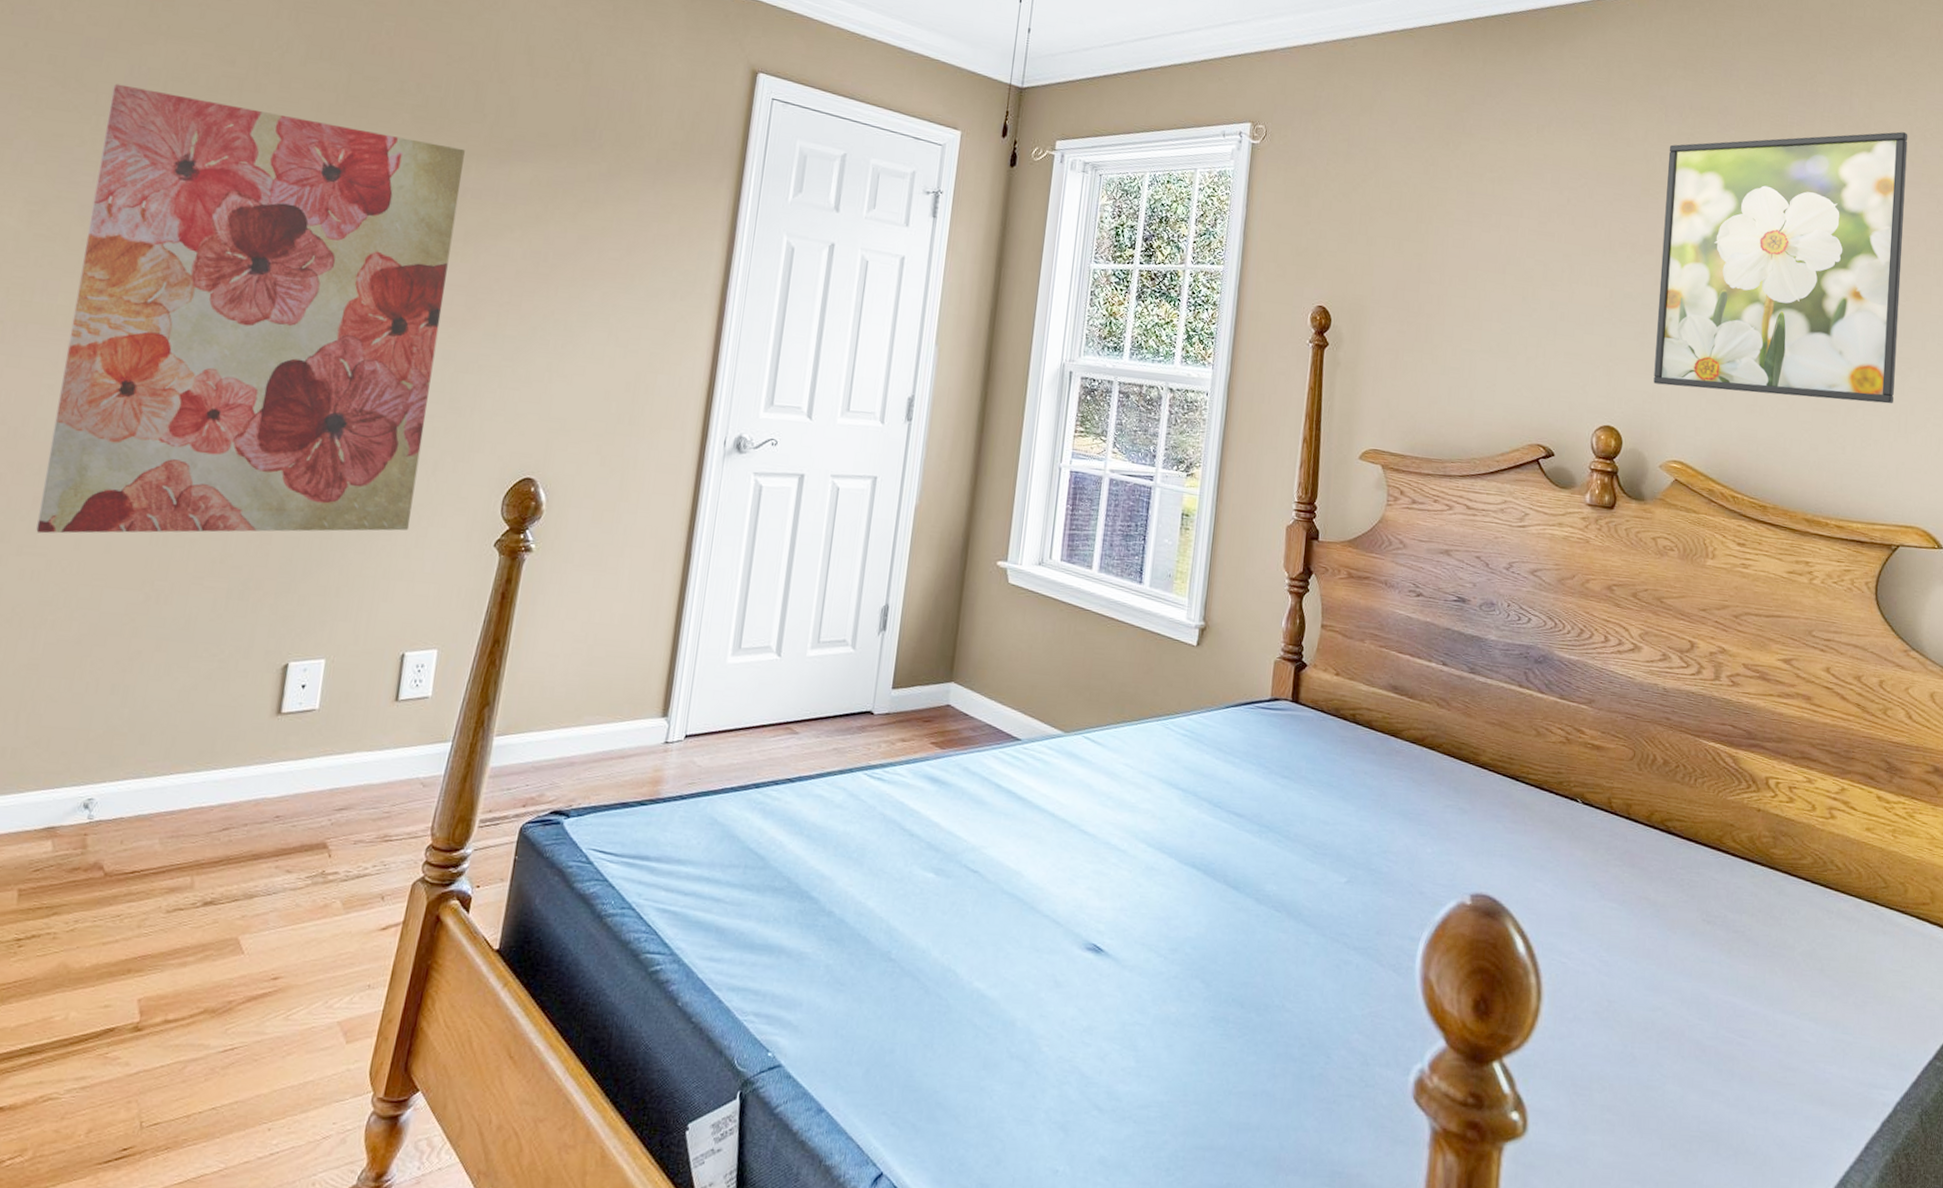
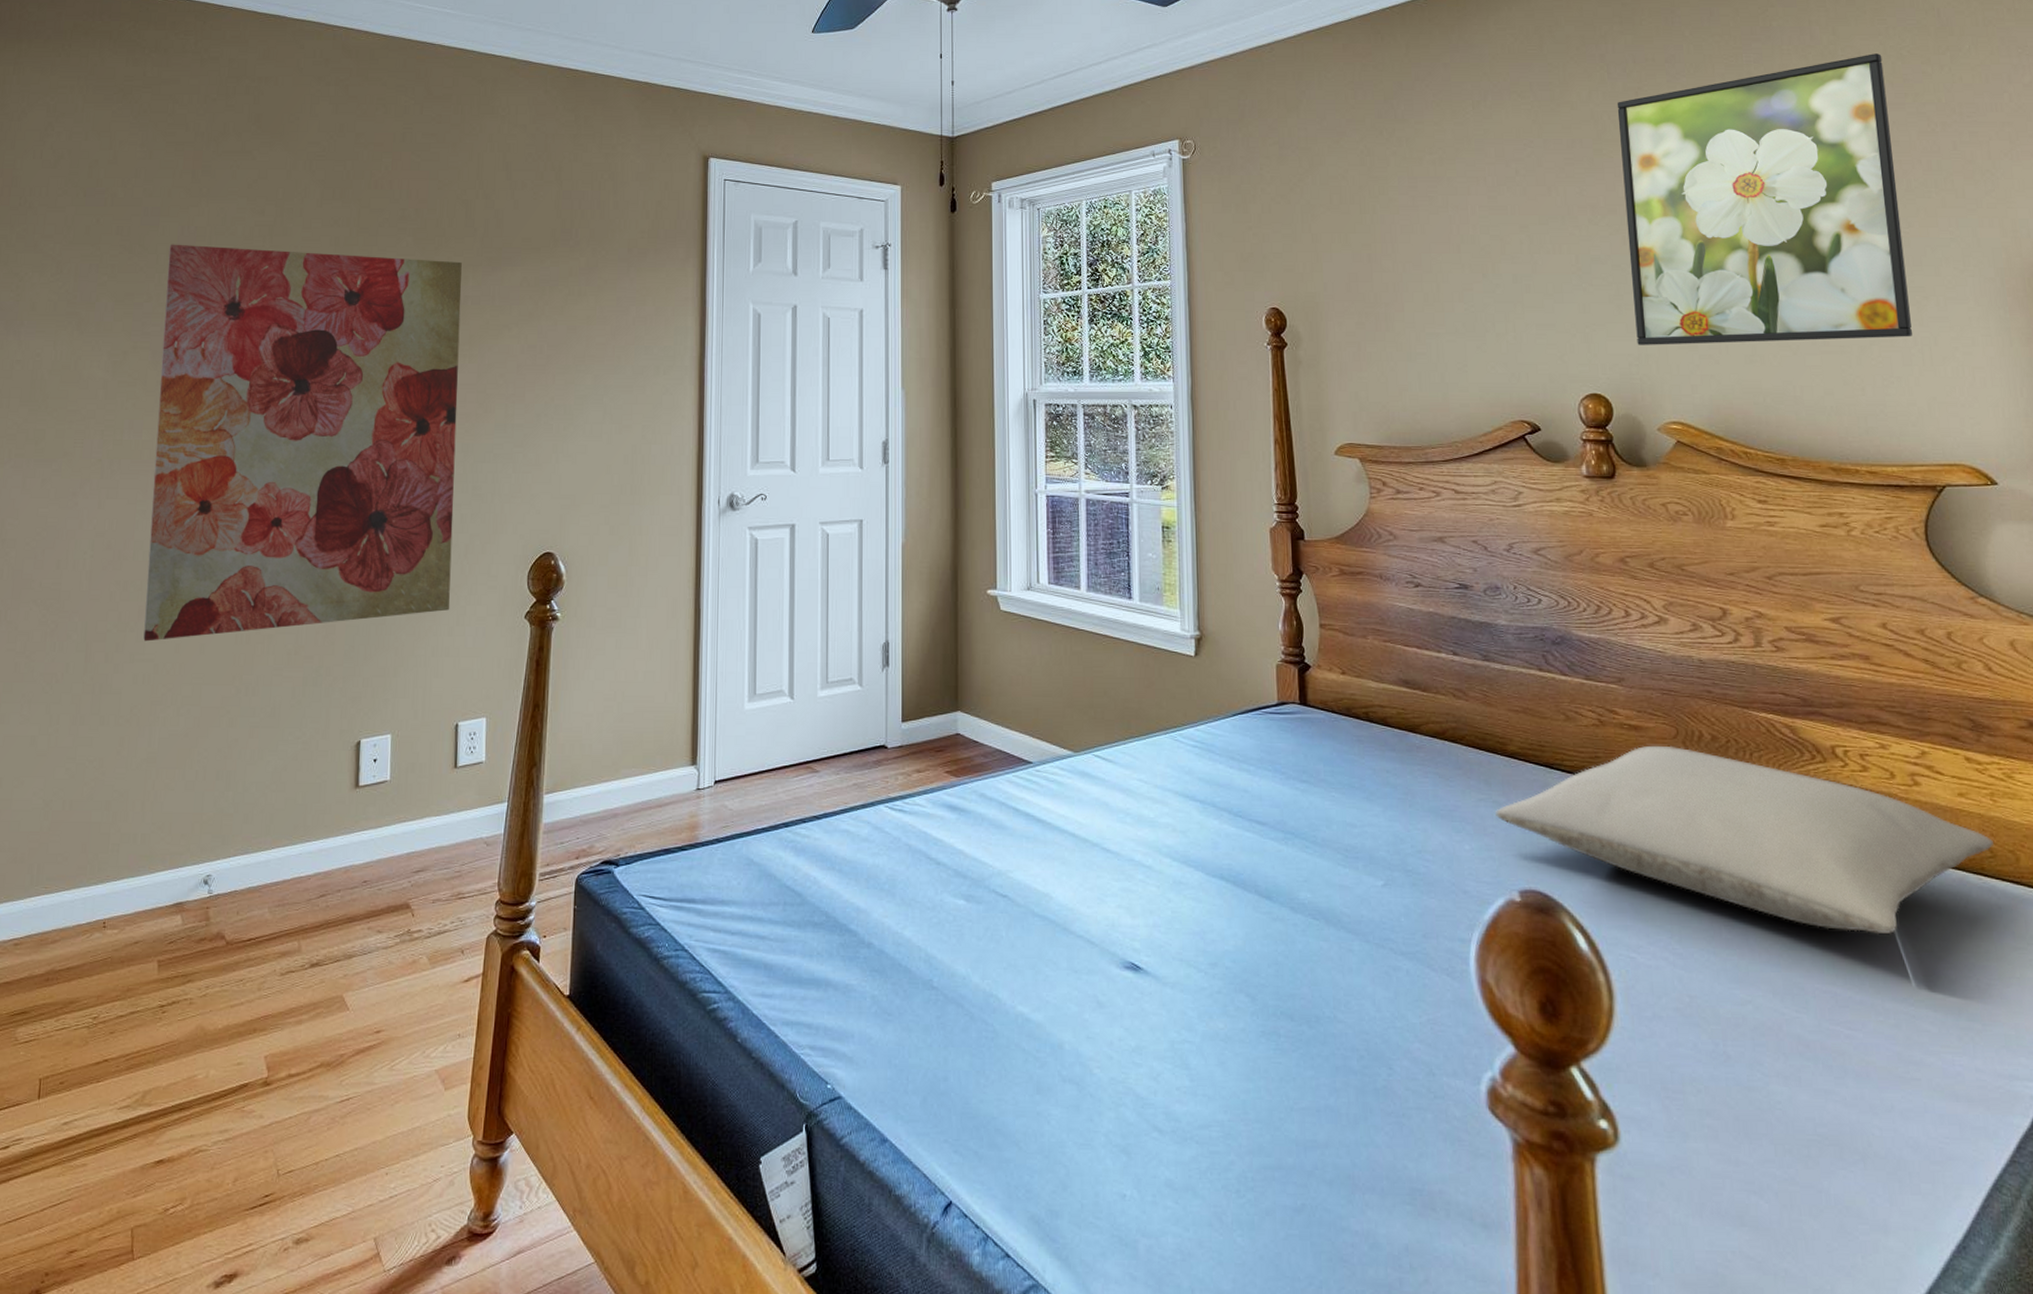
pillow: none [1460,765,1888,953] -> present [1496,745,1994,935]

